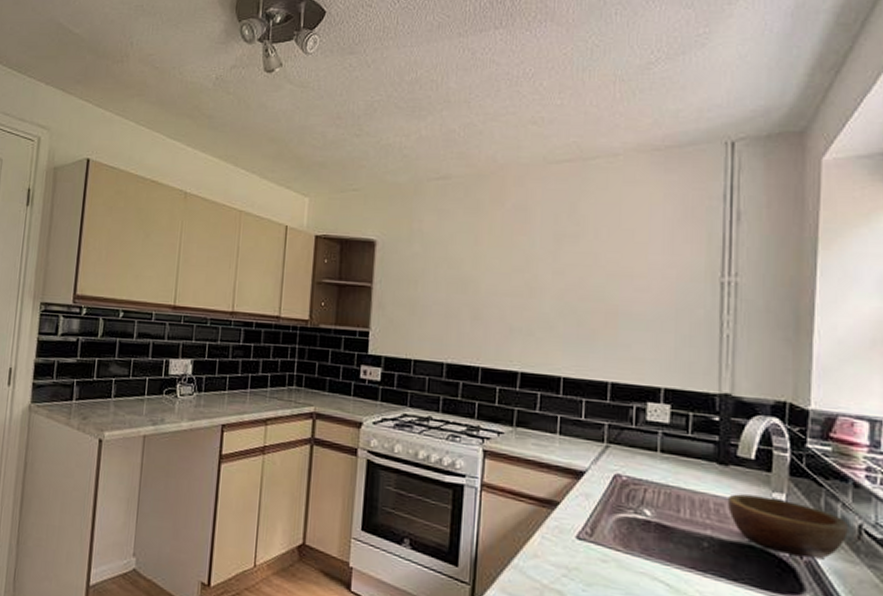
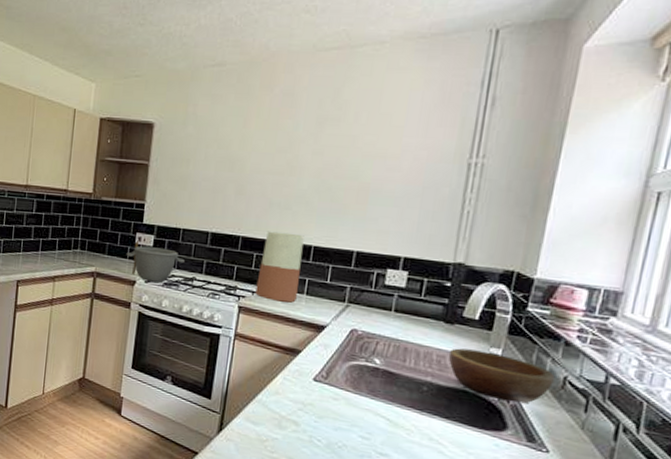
cooking pot: none [350,374,418,424] -> present [126,240,184,283]
vase: none [501,361,551,444] -> present [255,231,304,303]

